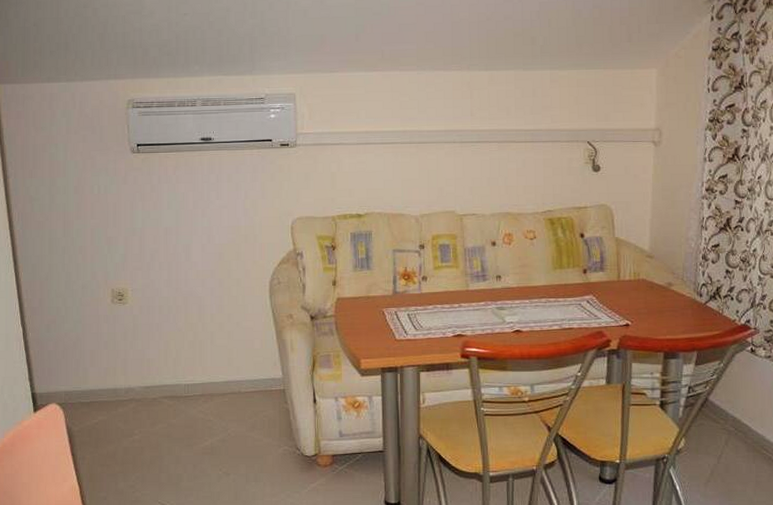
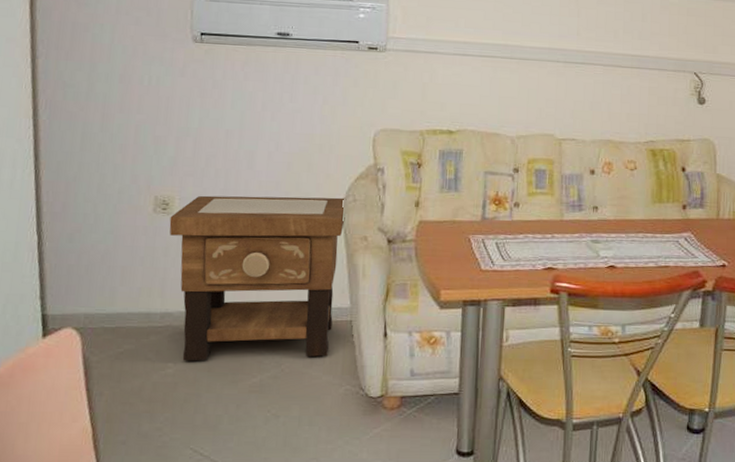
side table: none [125,281,272,429] -> present [169,195,347,361]

